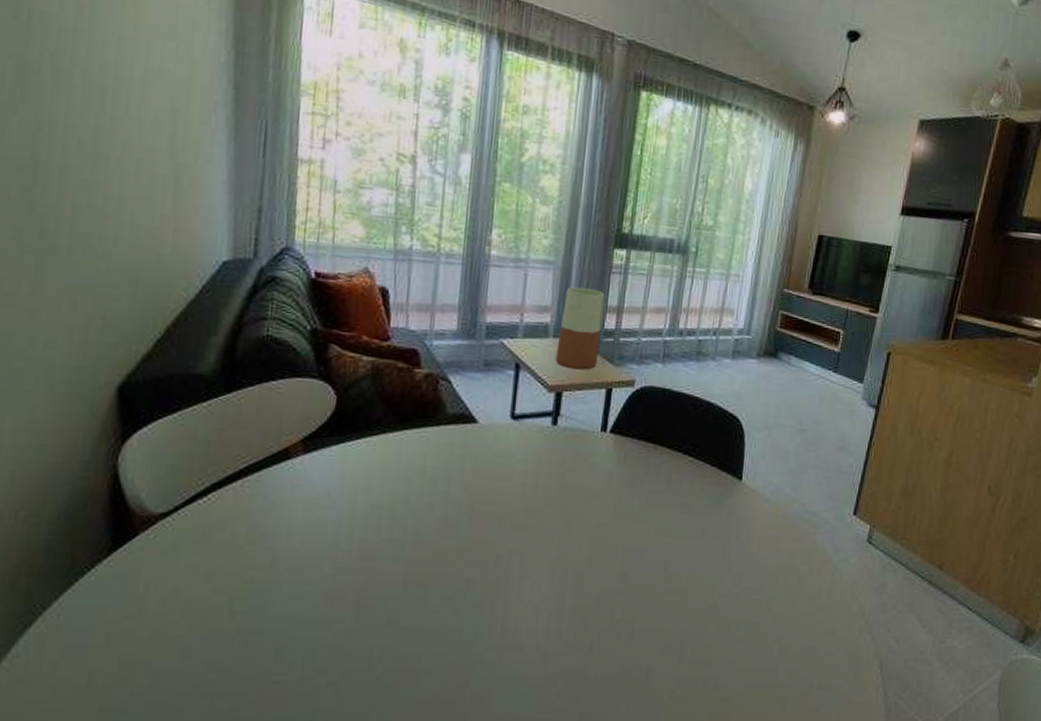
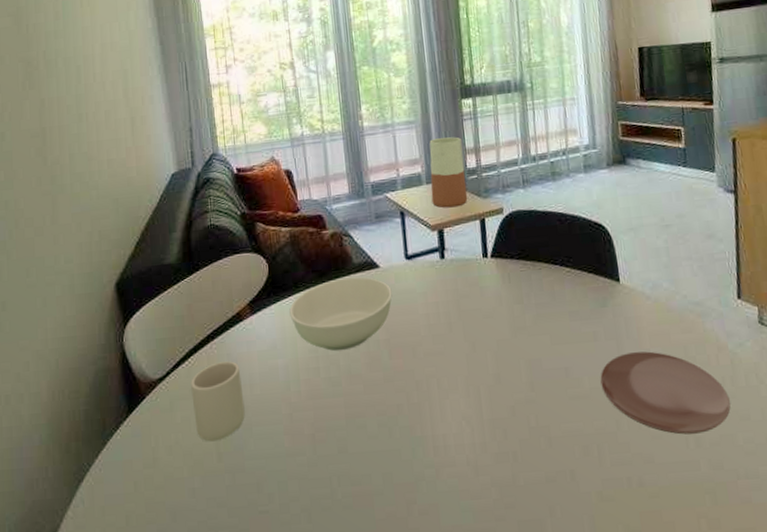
cup: none [205,504,277,596] -> present [191,361,245,442]
bowl: none [354,428,488,511] -> present [289,276,392,351]
plate: none [698,554,822,642] -> present [600,351,731,435]

